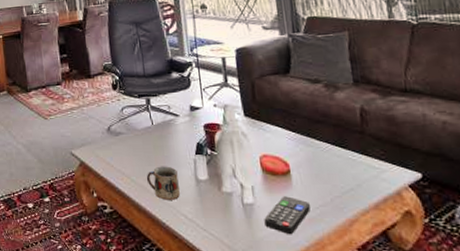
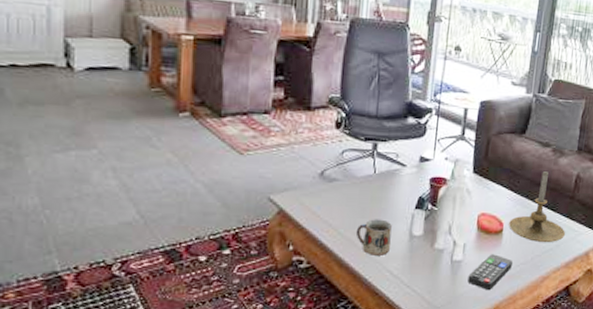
candle holder: none [295,108,364,182] -> present [509,171,565,242]

